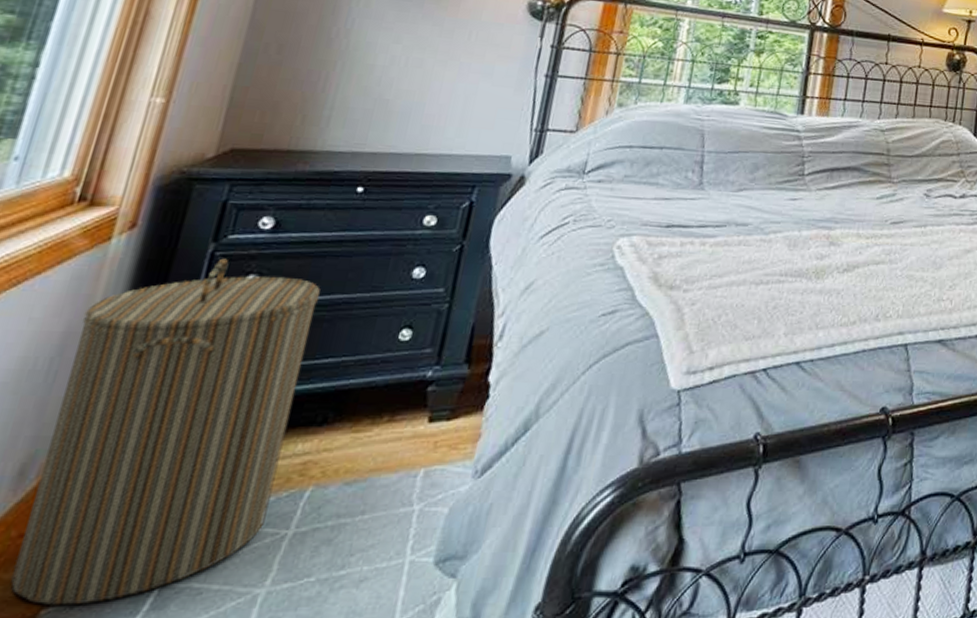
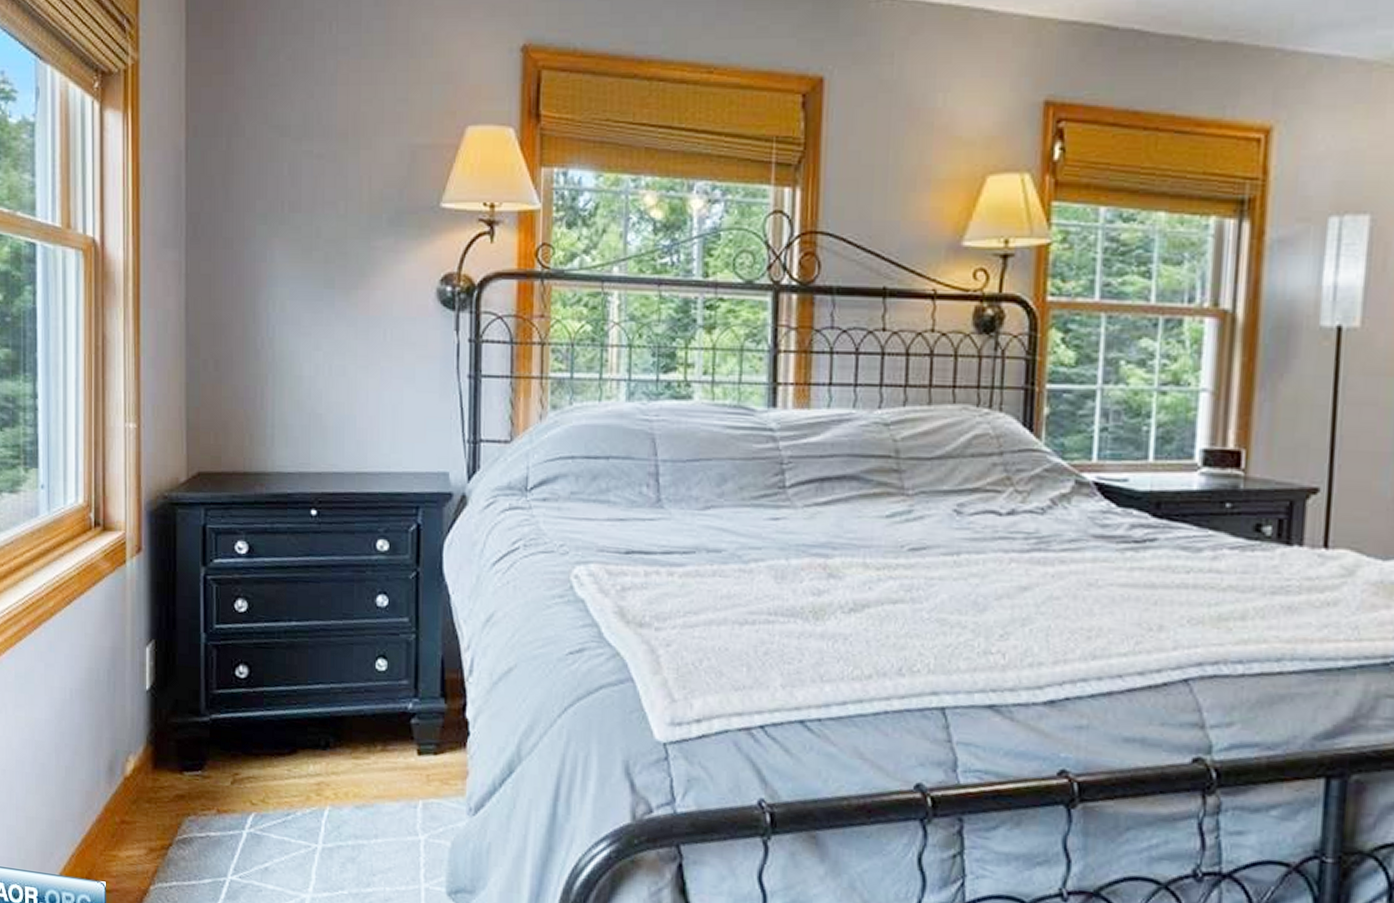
laundry hamper: present [11,258,320,606] -> none [123,582,299,886]

